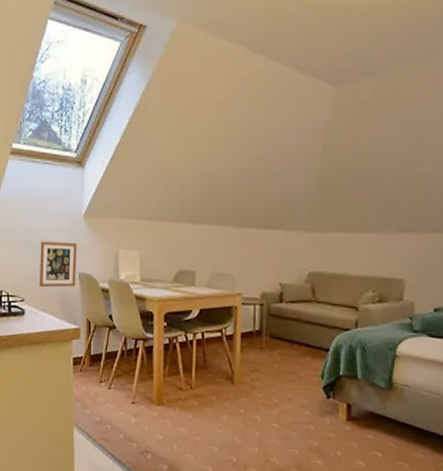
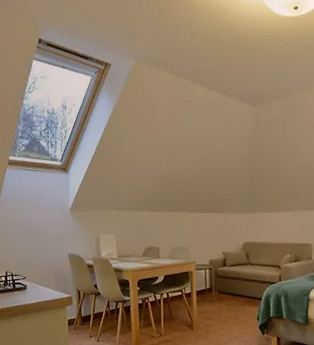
picture frame: present [39,241,77,288] -> none [36,231,67,267]

